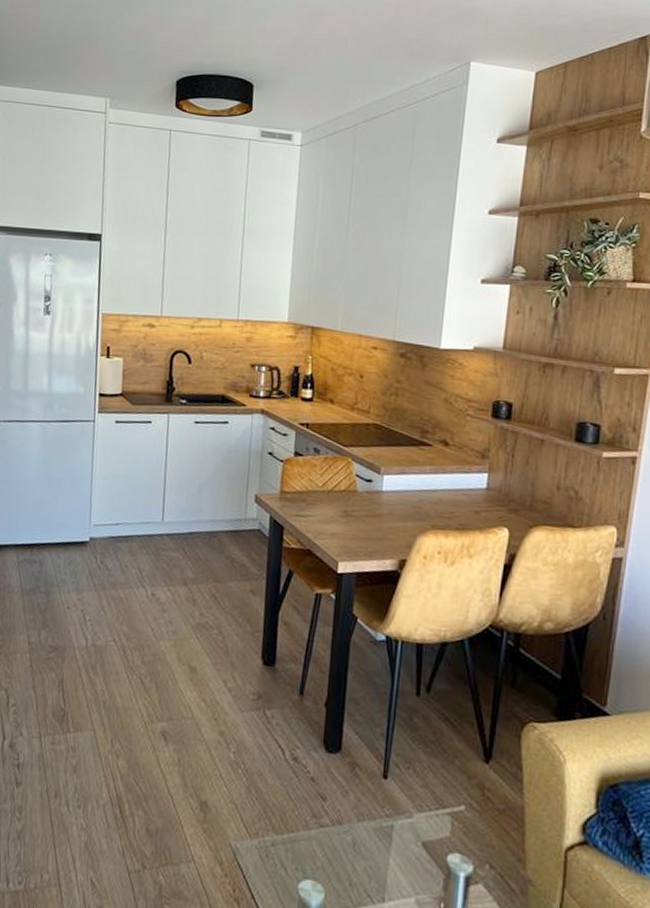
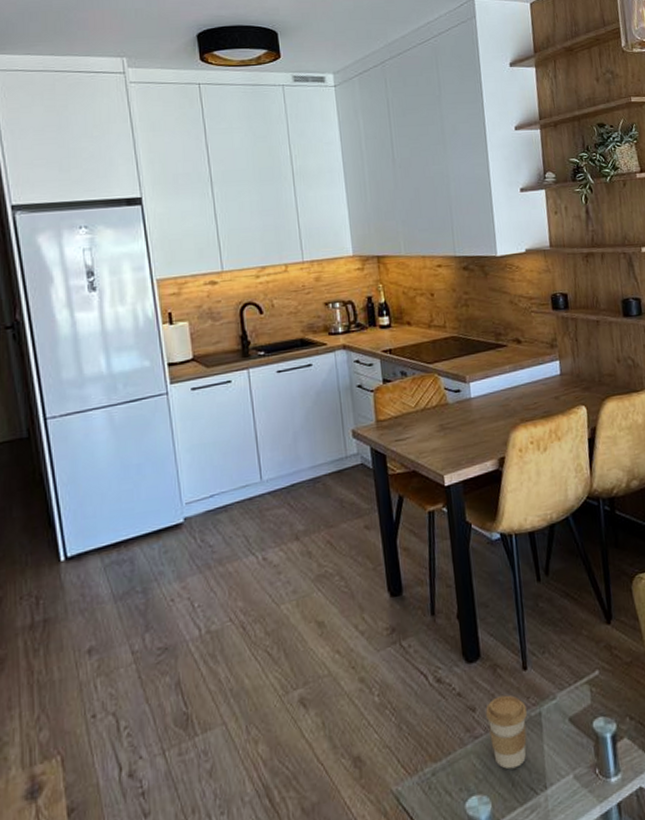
coffee cup: none [335,795,379,870] -> present [485,695,527,770]

